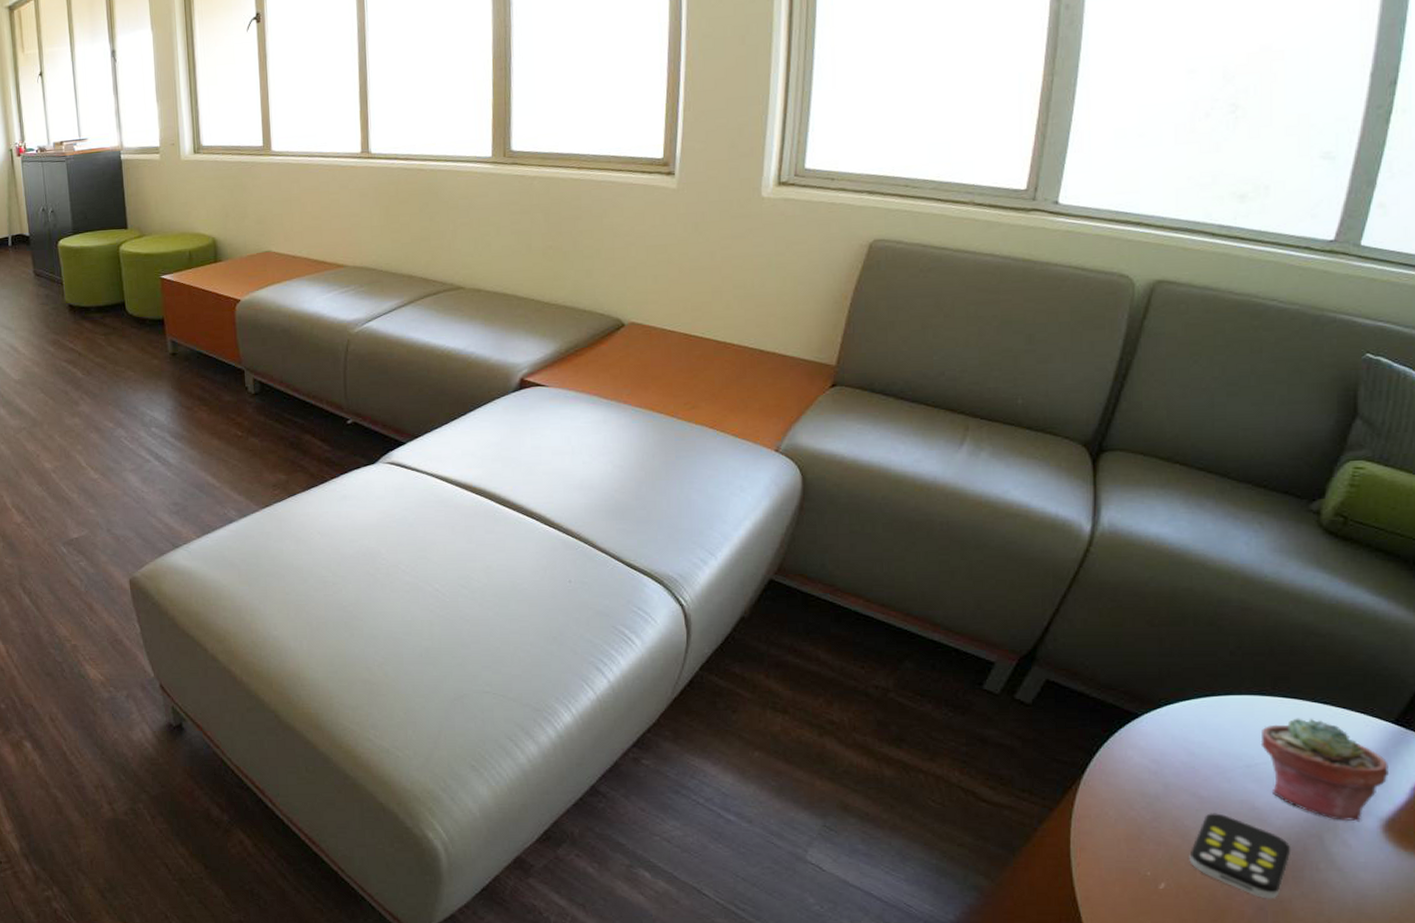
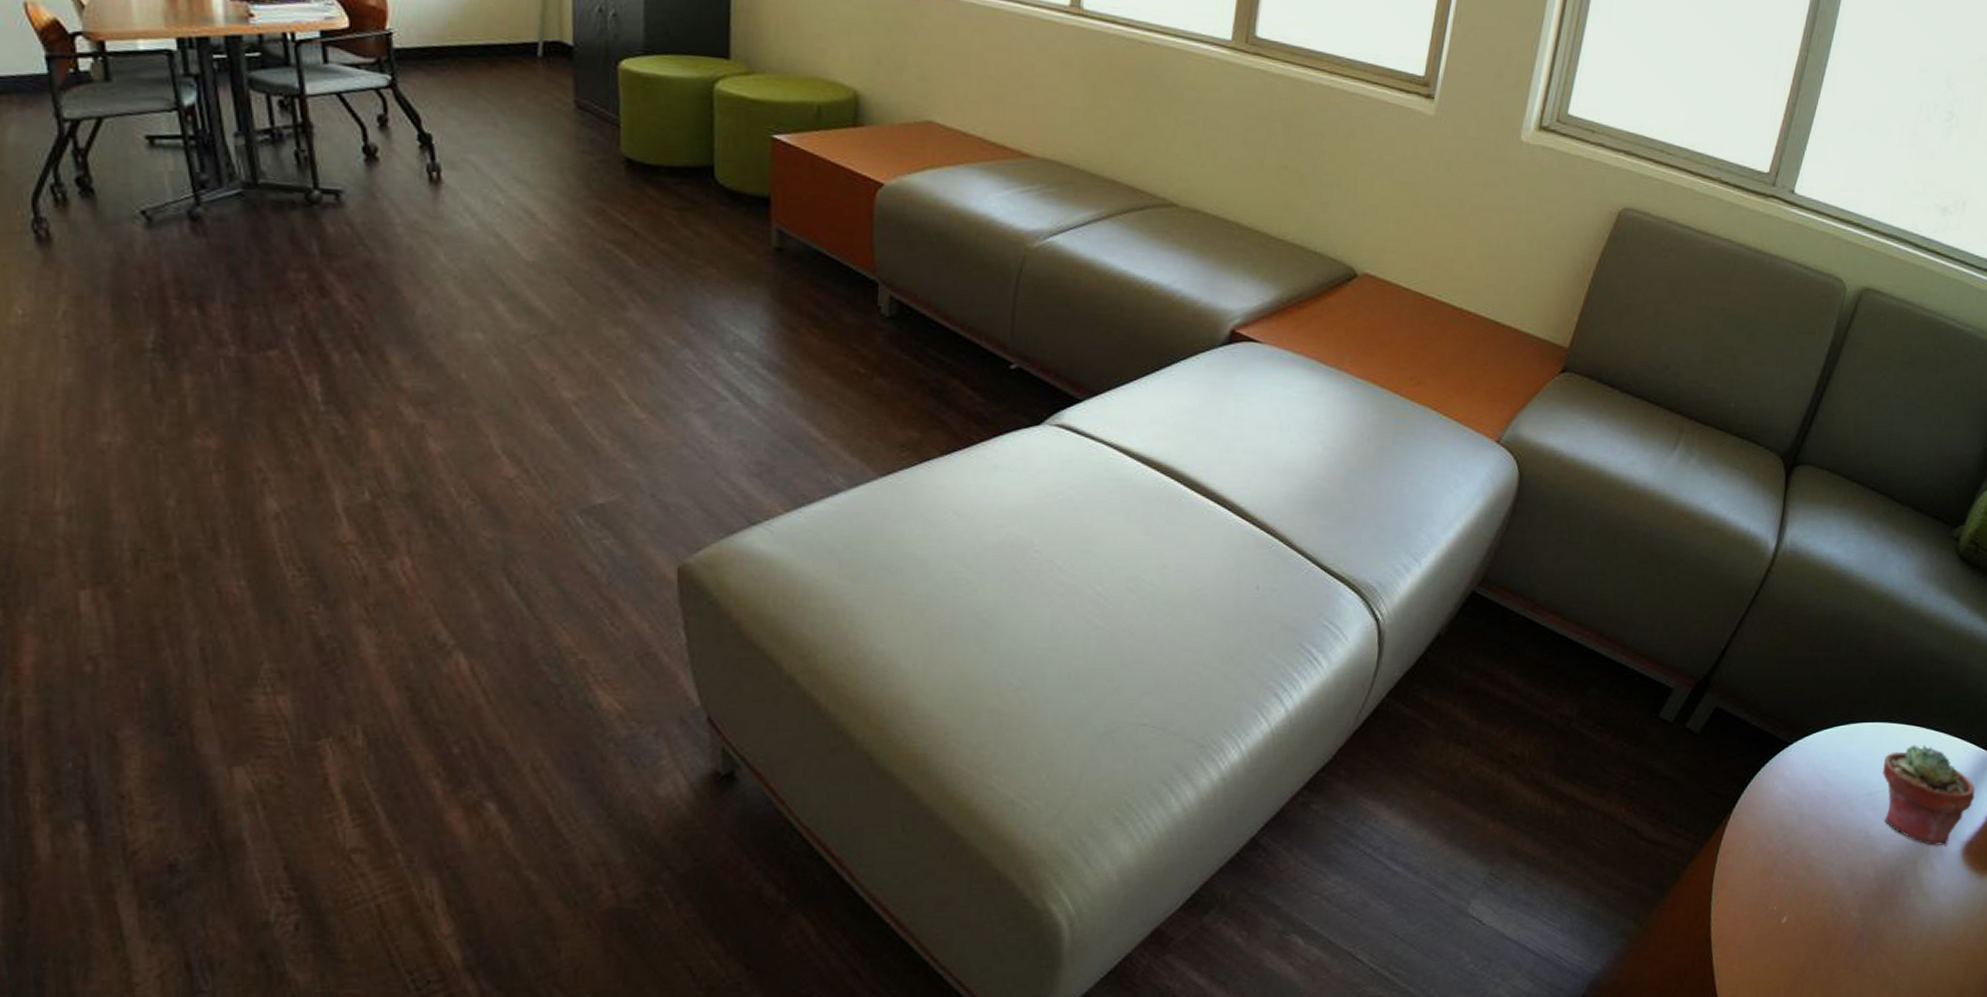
remote control: present [1189,813,1291,899] -> none [1810,843,1892,927]

